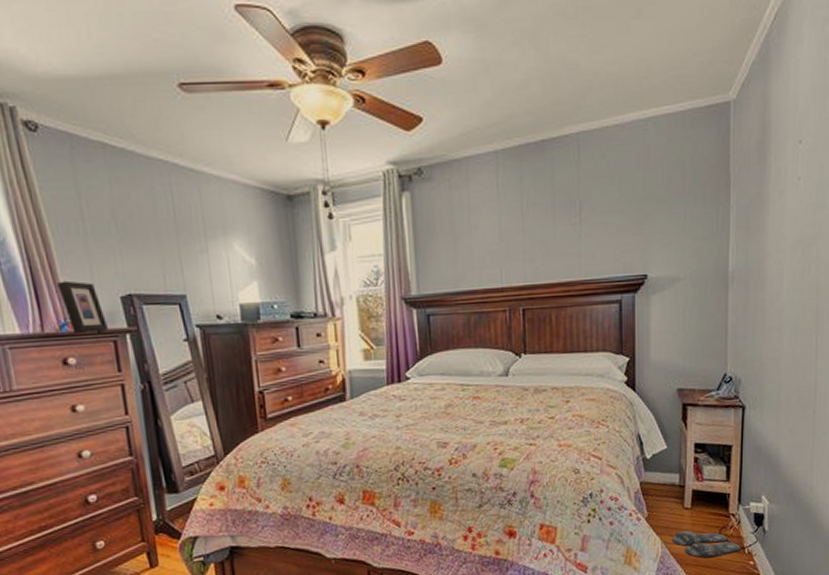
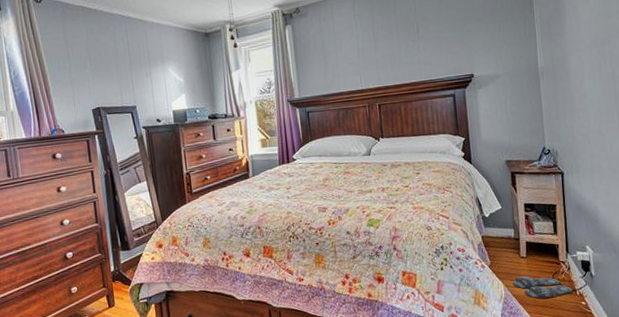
picture frame: present [56,280,109,333] -> none [50,100,84,136]

